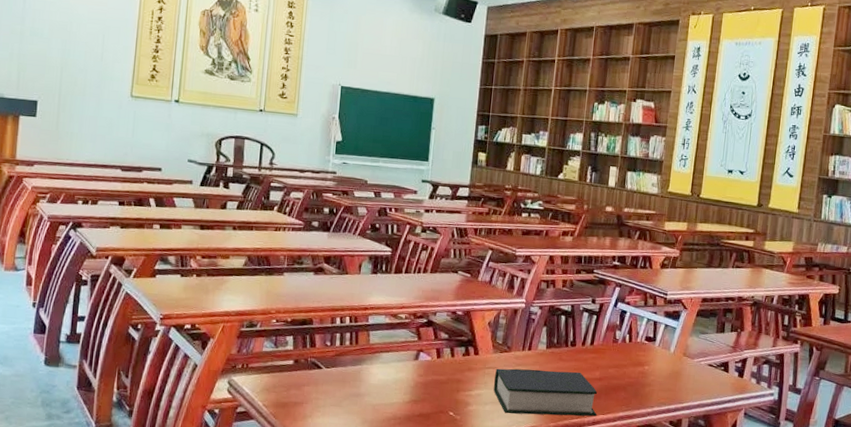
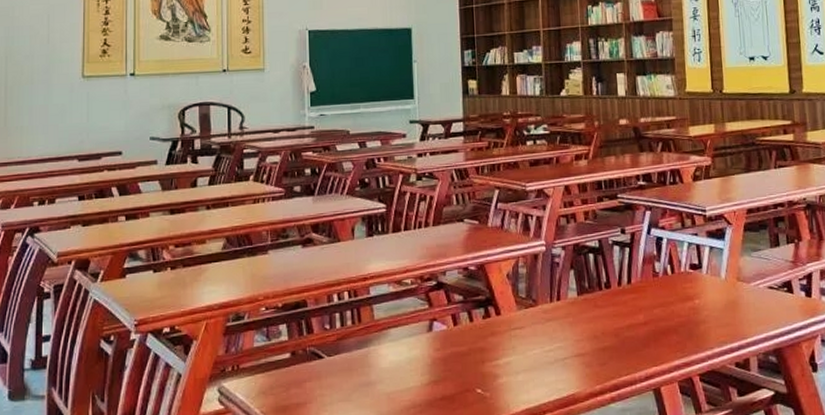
book: present [493,368,598,417] -> none [523,318,648,382]

